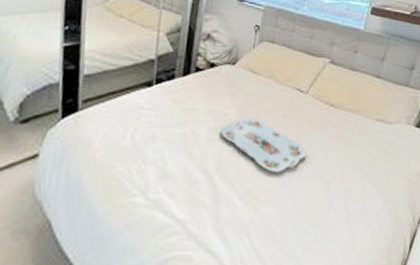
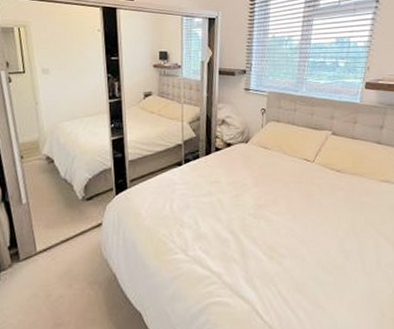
serving tray: present [220,117,307,172] -> none [241,185,319,231]

